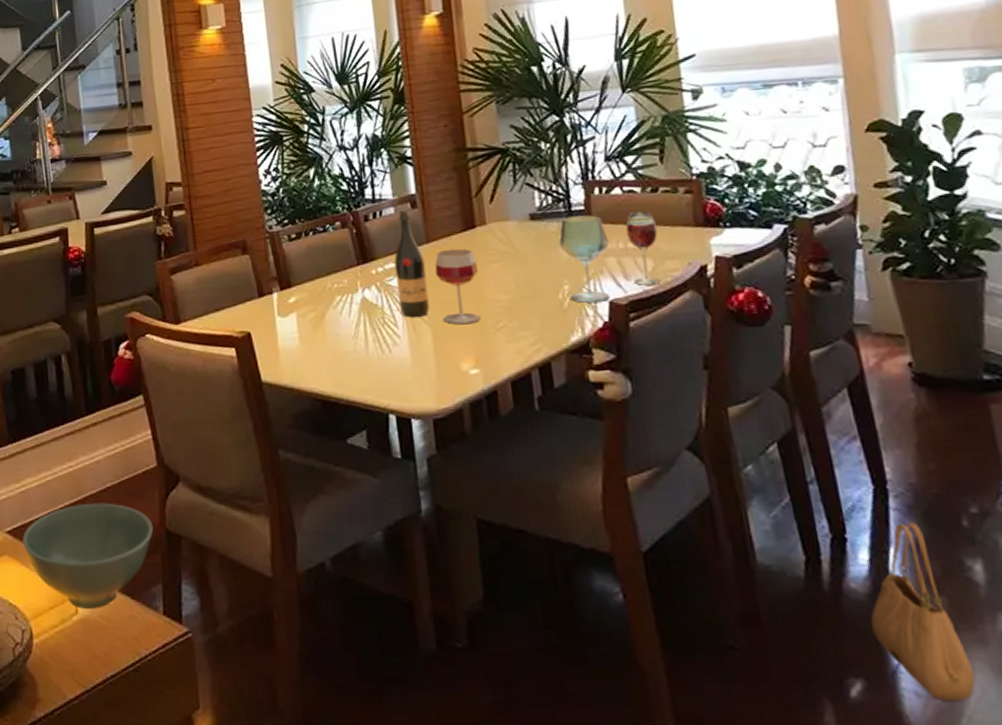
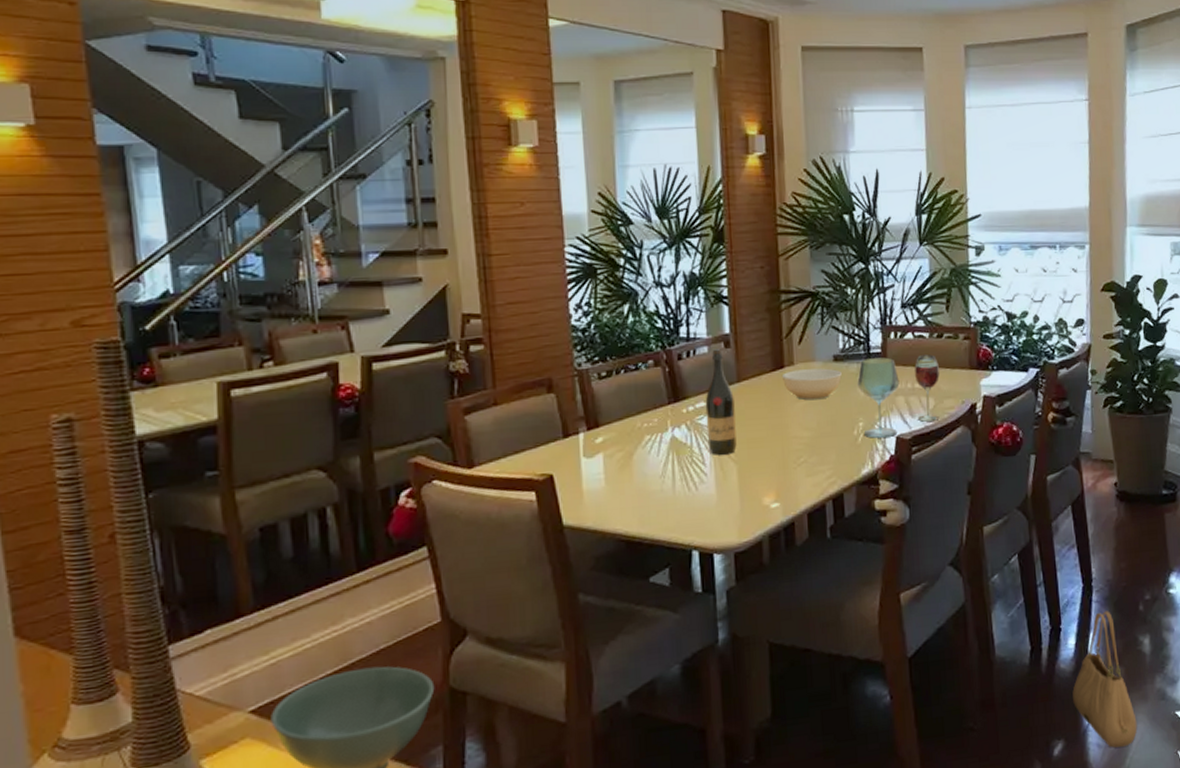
wineglass: present [435,248,482,325] -> none [744,387,785,461]
bowl: none [473,227,542,261] -> present [781,368,843,400]

